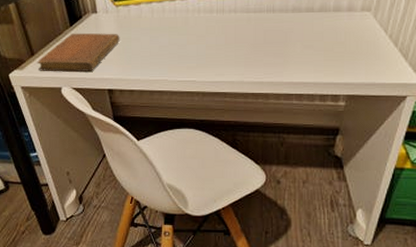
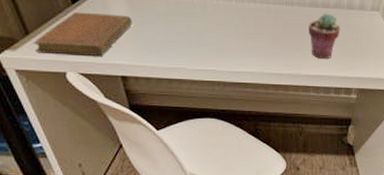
potted succulent: none [291,17,326,64] -> present [309,13,341,58]

